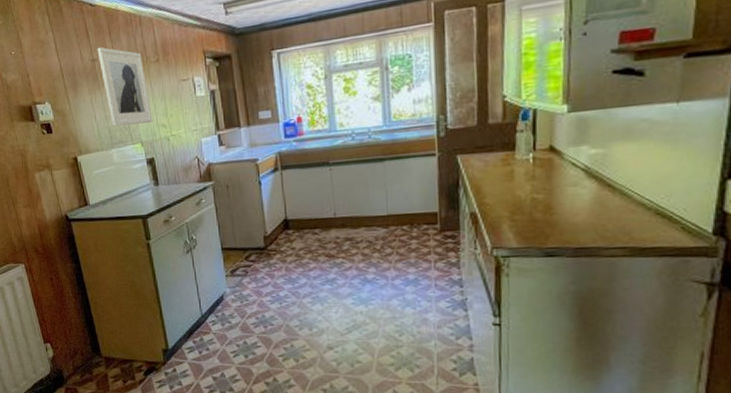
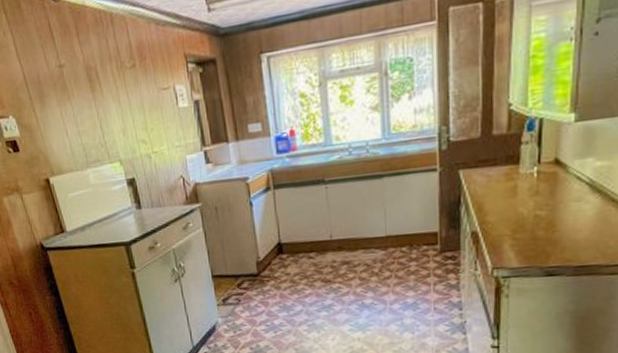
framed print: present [97,47,153,127] -> none [64,50,131,144]

